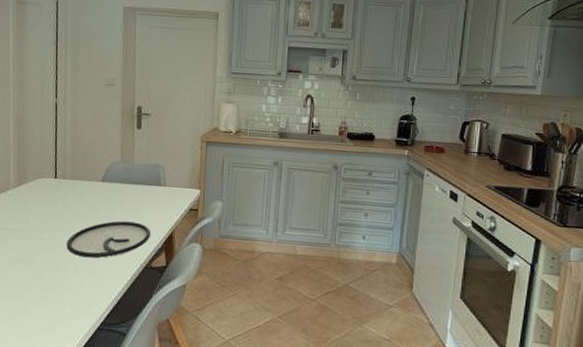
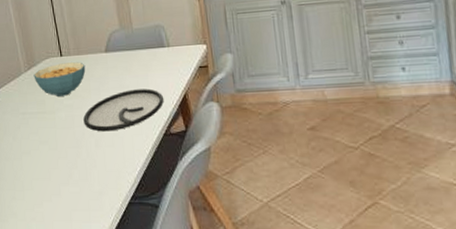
cereal bowl: none [22,185,79,218] -> present [33,62,86,96]

